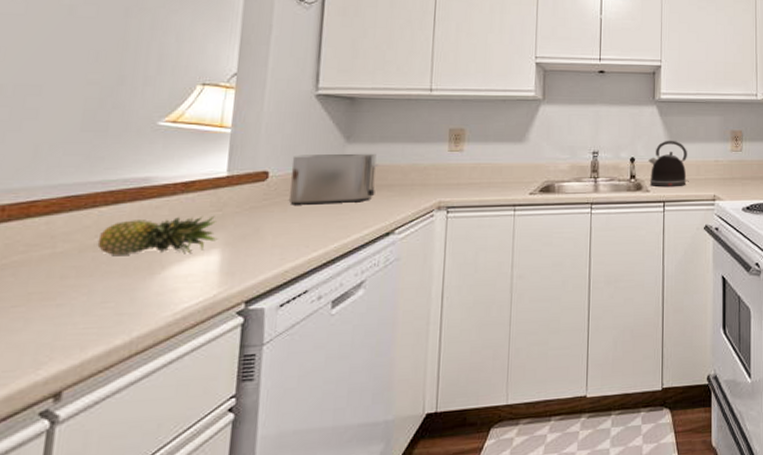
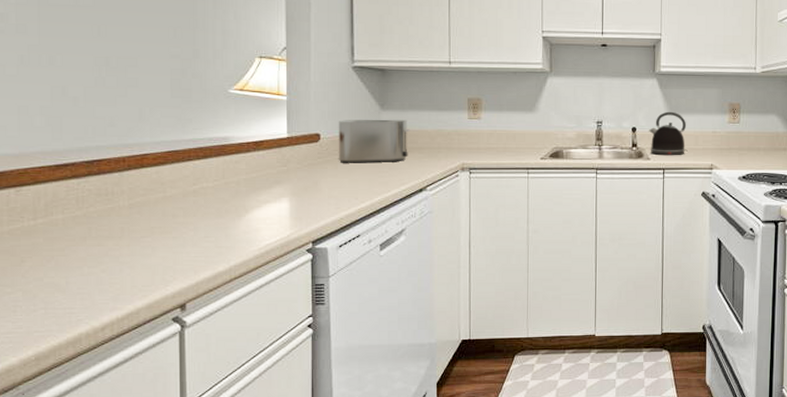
fruit: present [97,215,218,255] -> none [196,170,286,200]

